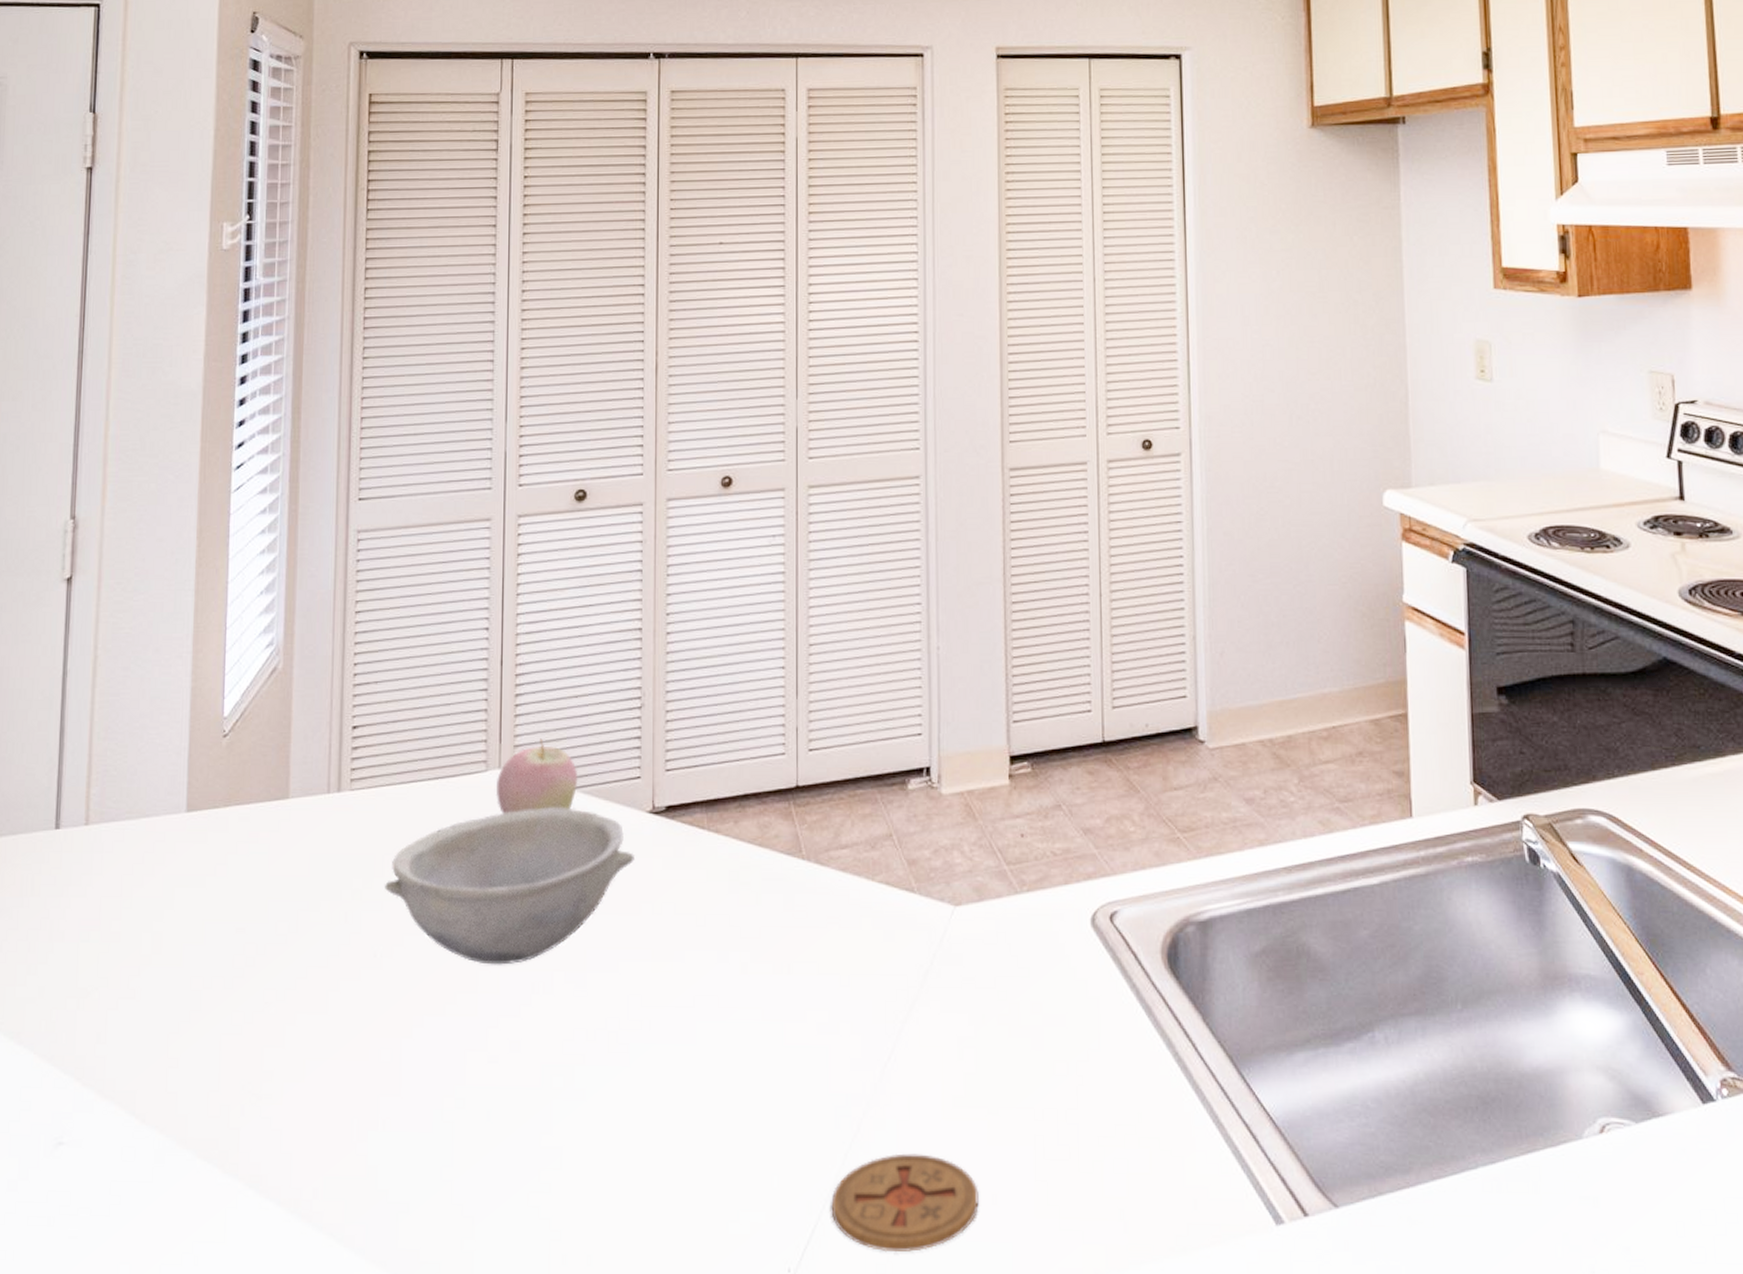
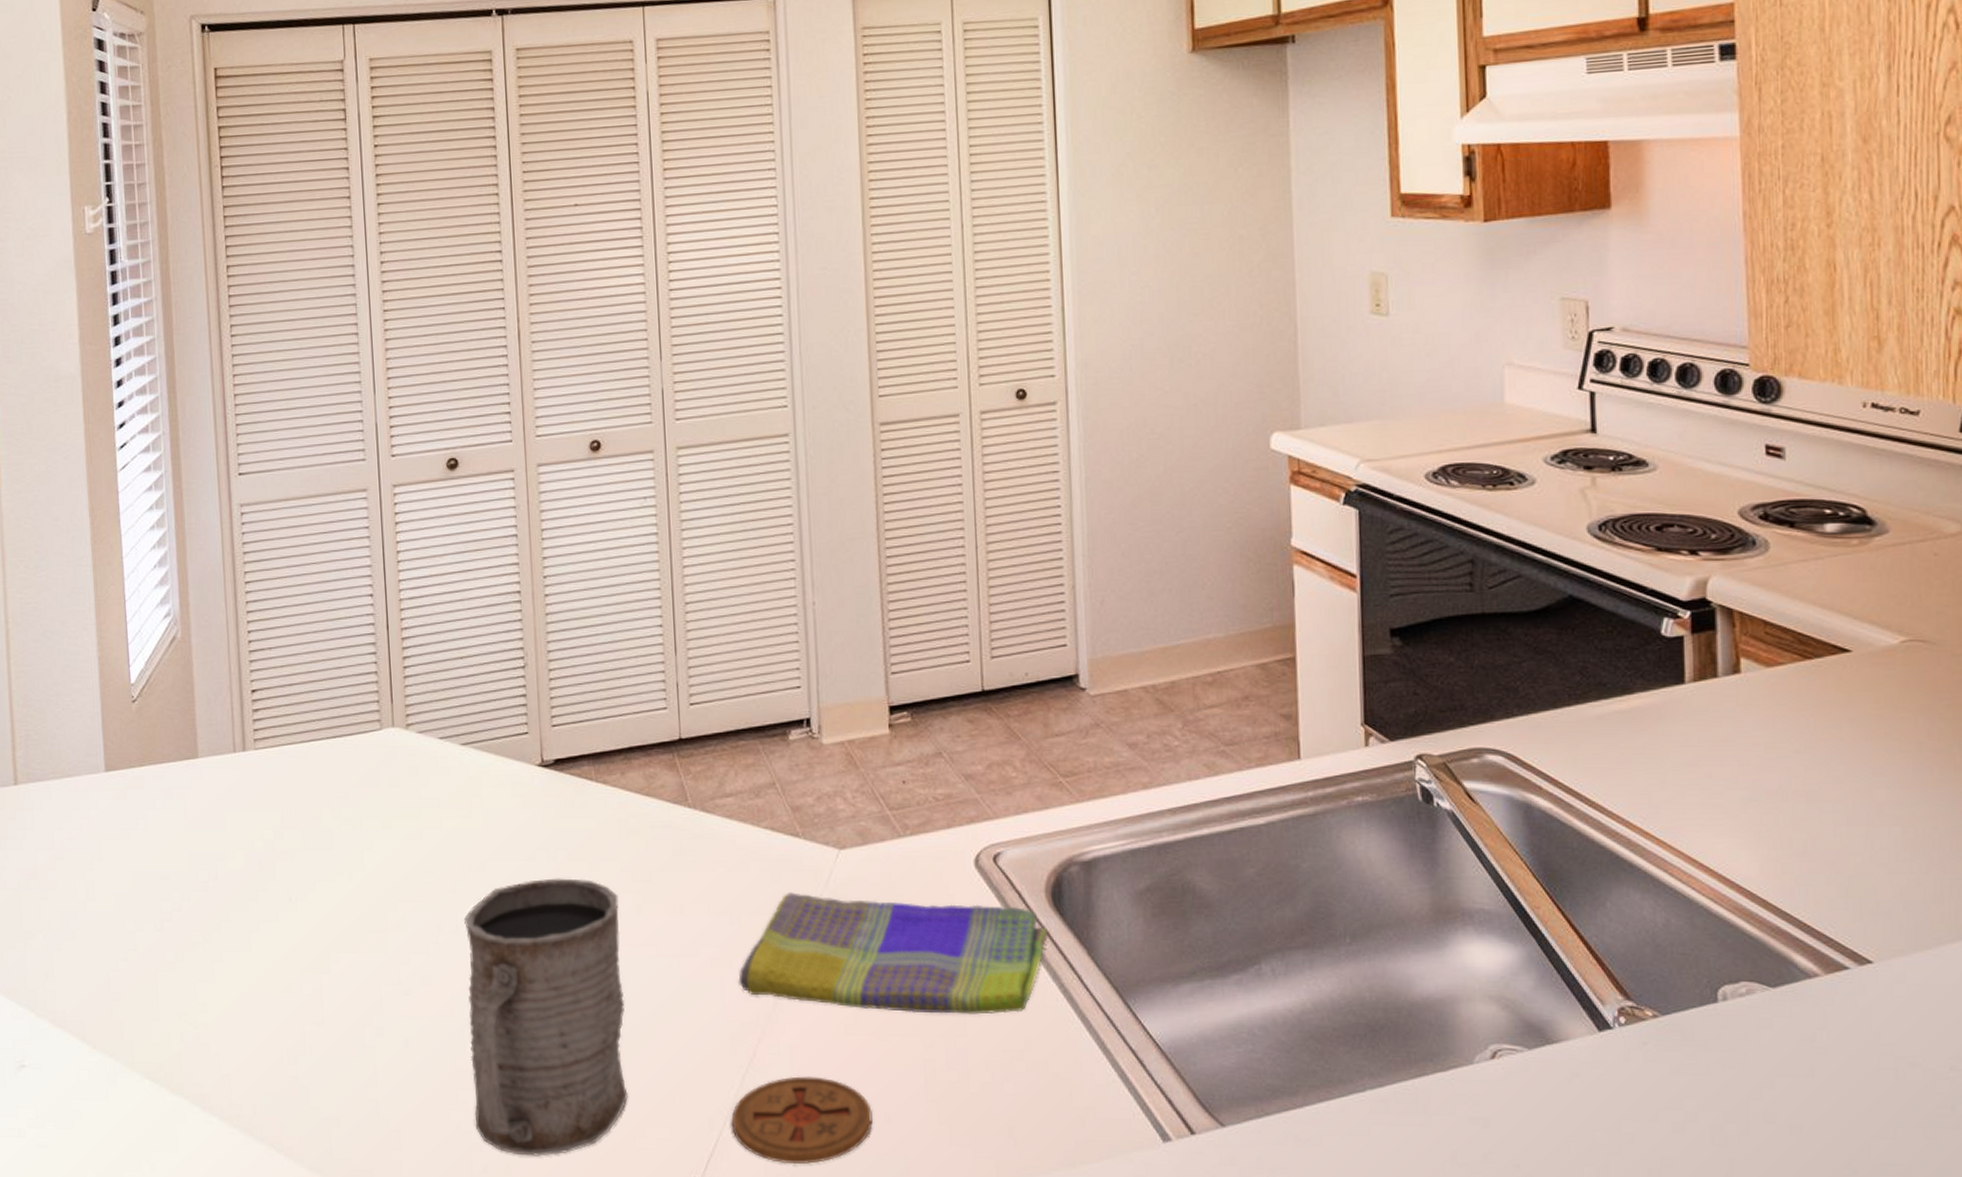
bowl: present [385,807,634,965] -> none [294,762,527,908]
apple: present [495,738,578,814] -> none [391,698,469,769]
mug: none [557,934,724,1245] -> present [464,878,628,1156]
dish towel: none [845,952,1164,1085] -> present [738,892,1049,1015]

